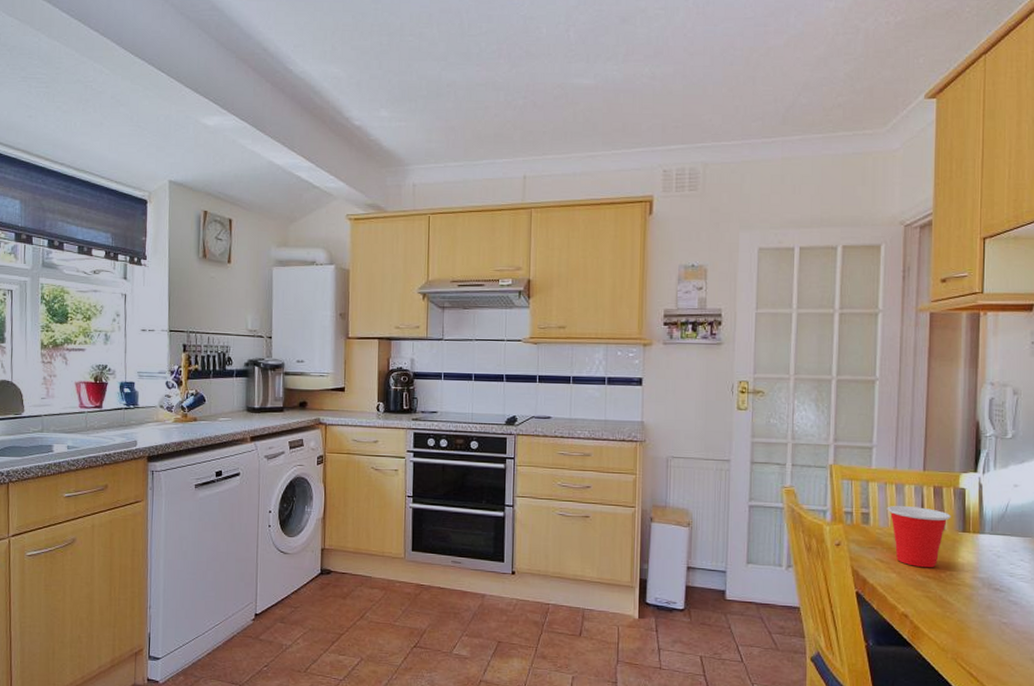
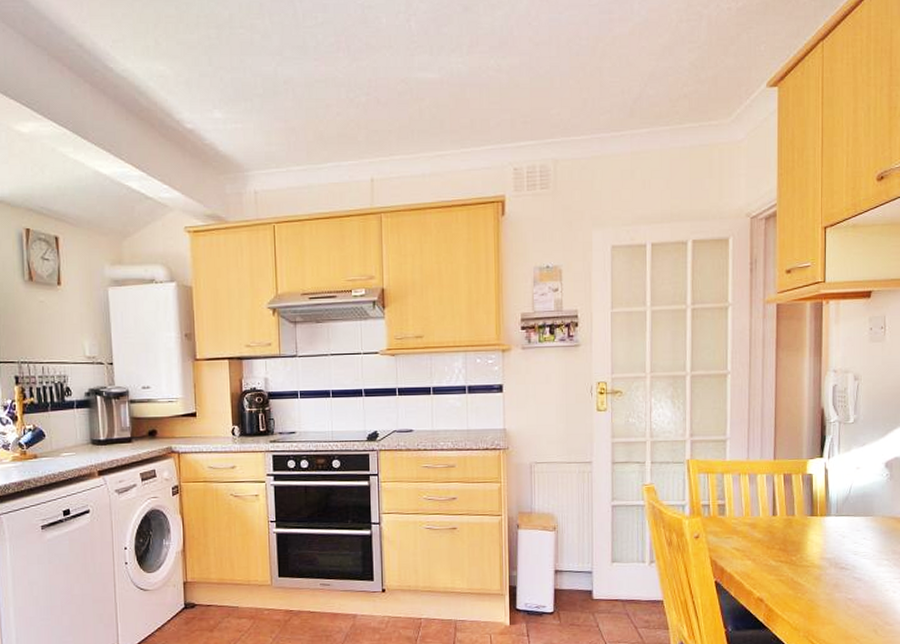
cup: present [887,506,951,568] -> none [741,495,800,553]

